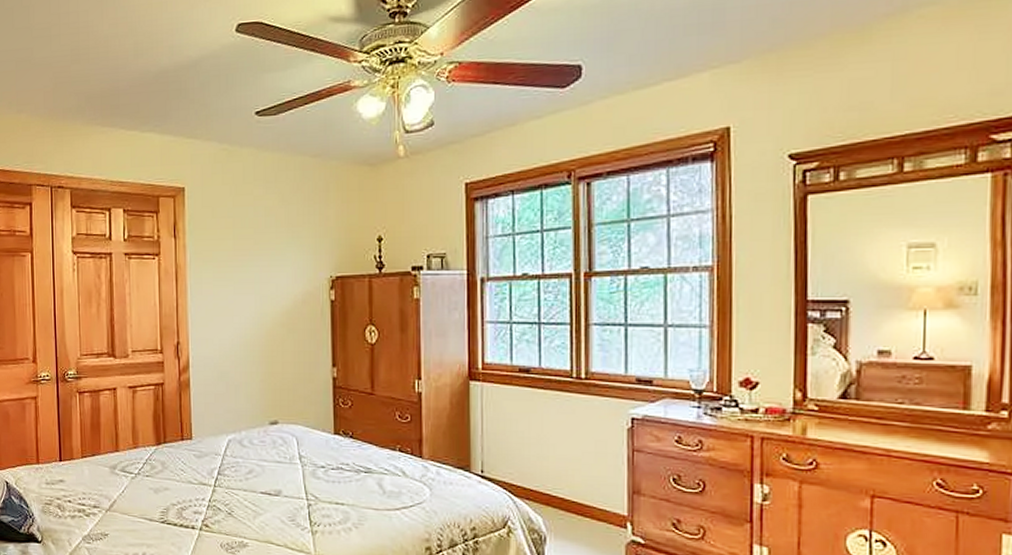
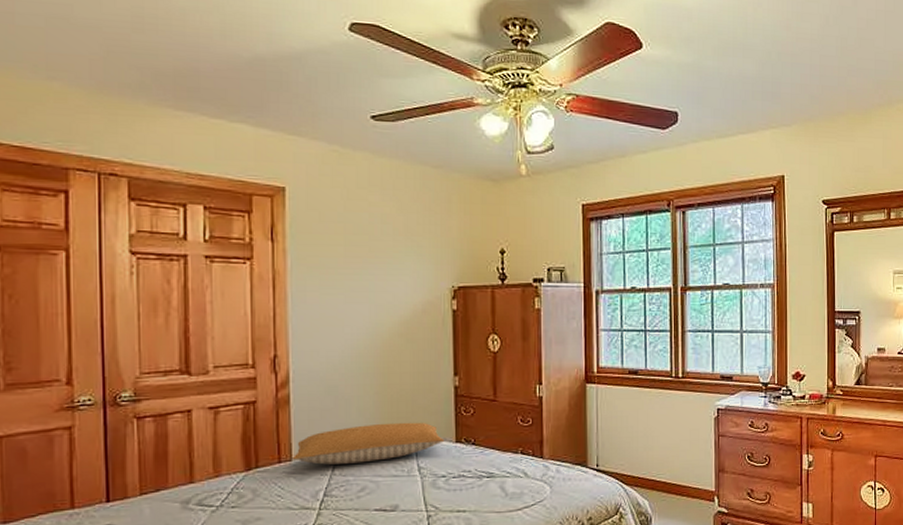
pillow: none [192,410,324,447] -> present [292,422,445,465]

